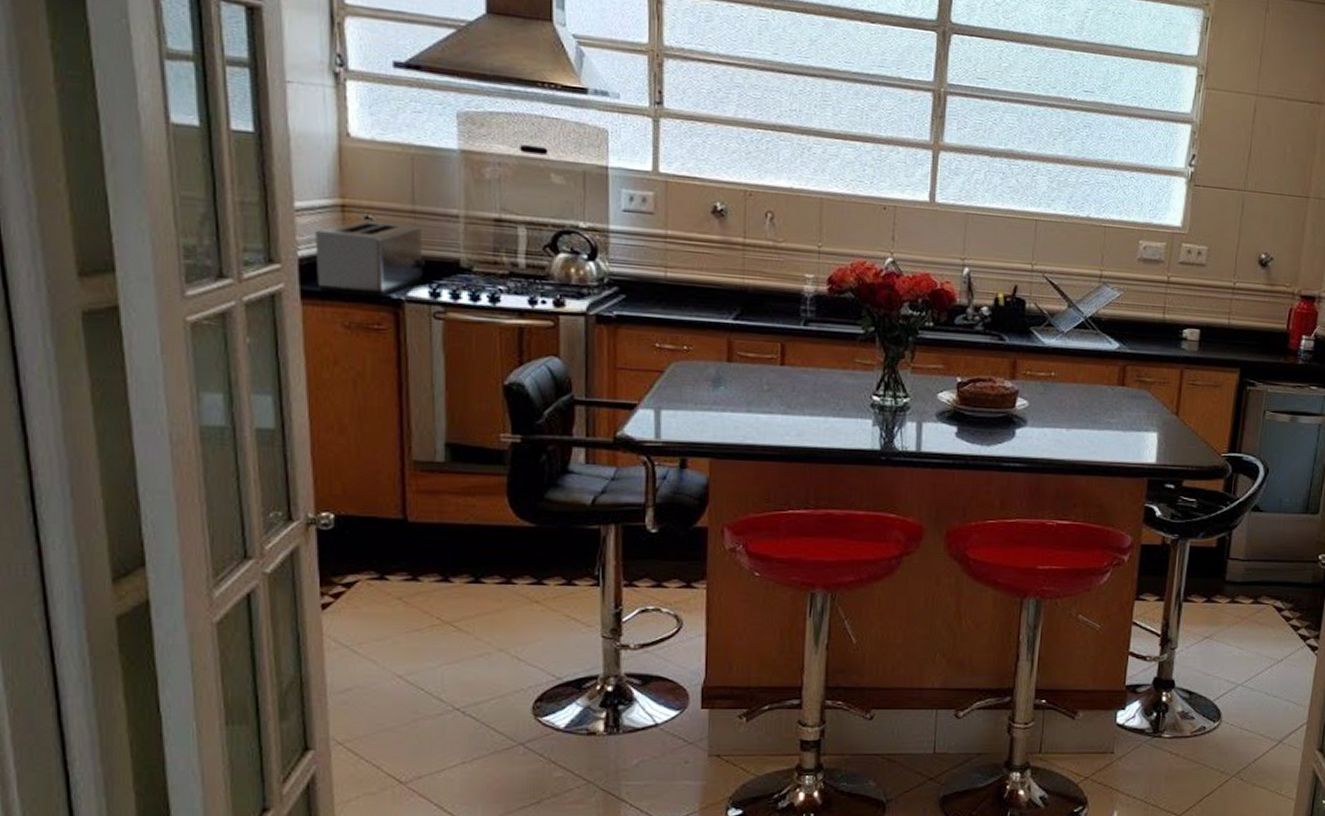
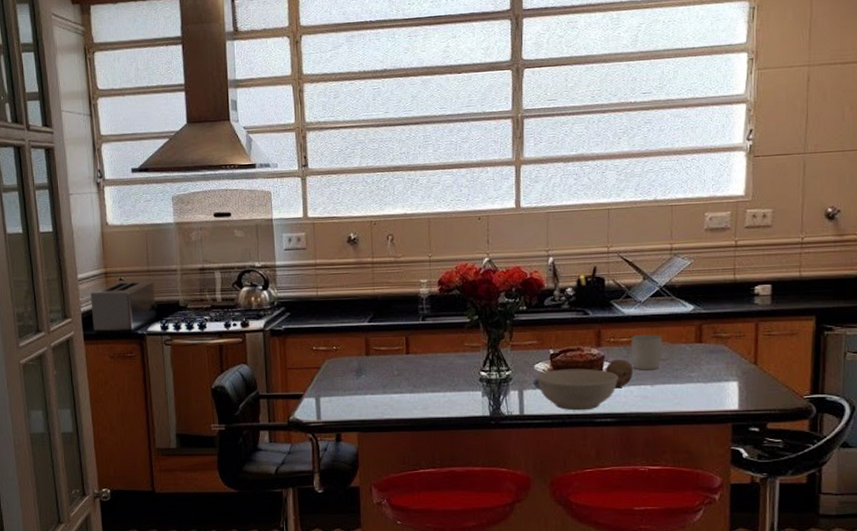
bowl: none [939,401,1032,451] -> present [536,368,618,410]
fruit: none [1018,396,1050,428] -> present [605,360,634,387]
mug: none [1048,369,1095,412] -> present [630,334,674,370]

